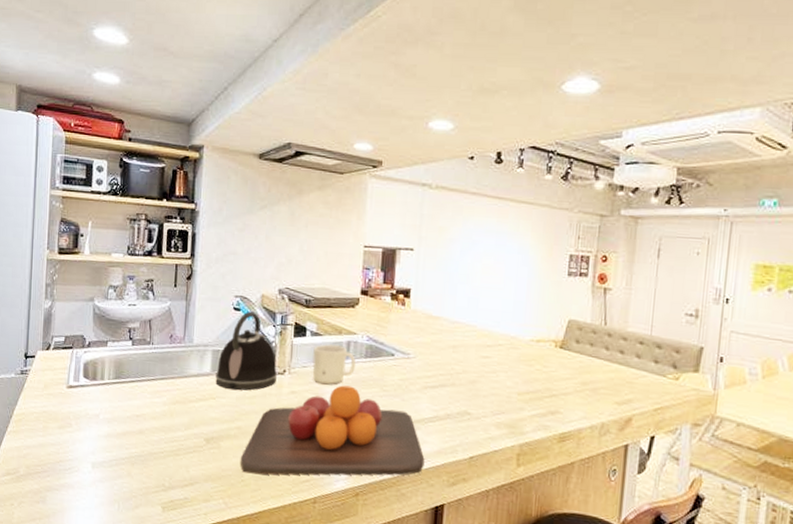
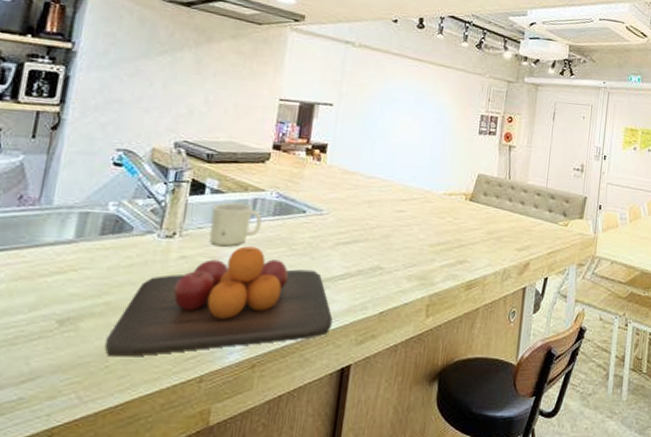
kettle: present [214,311,278,390] -> none [79,167,166,258]

